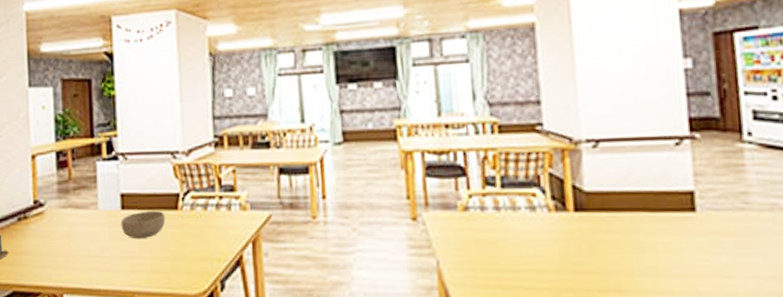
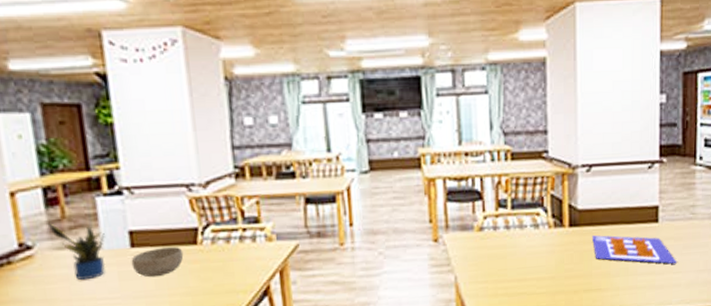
potted plant: none [57,183,101,238] -> present [47,223,106,281]
poster: none [606,223,729,266] -> present [592,235,678,264]

